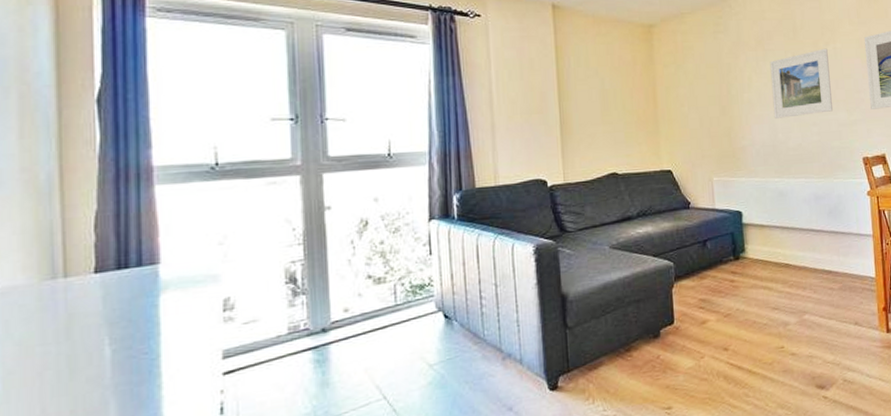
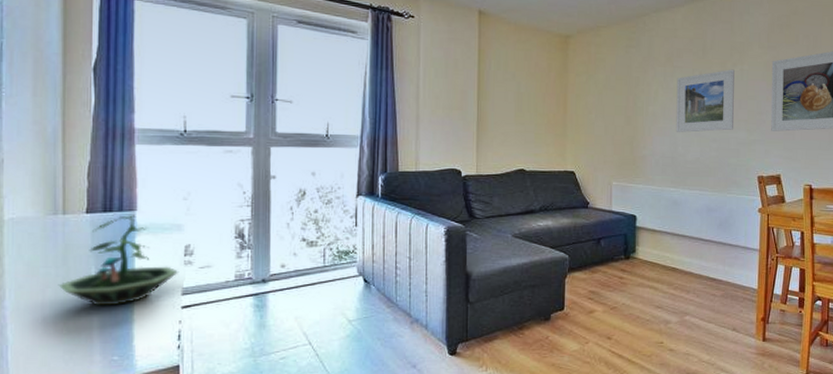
terrarium: none [60,269,218,386] -> present [58,215,180,306]

